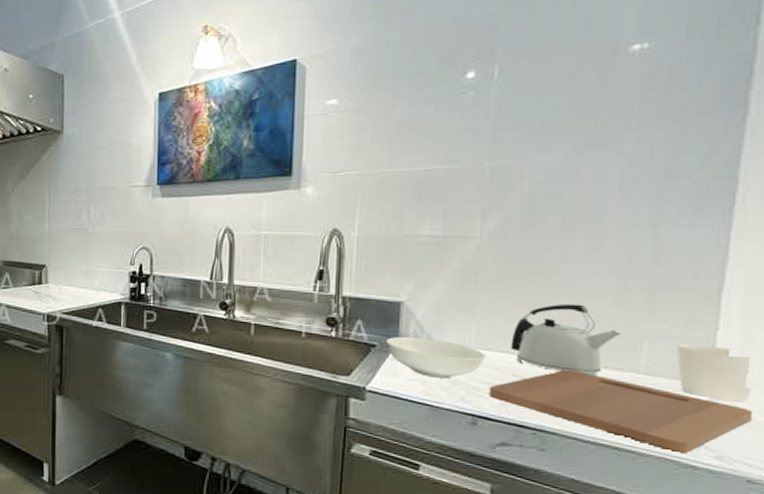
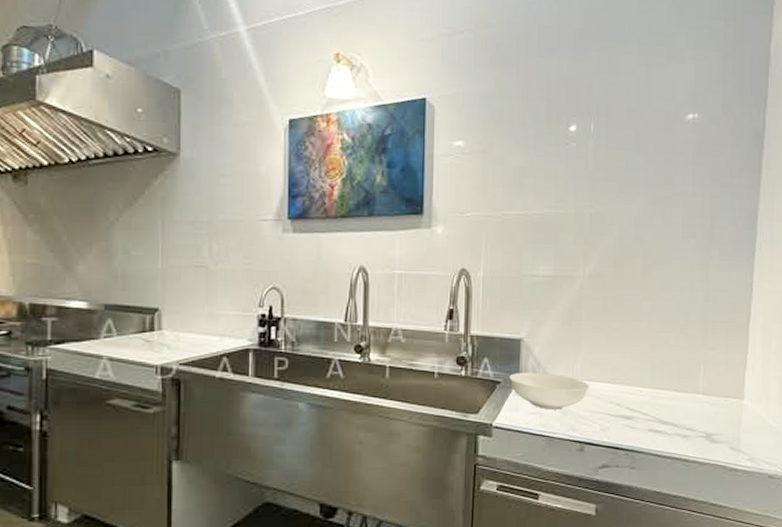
cutting board: present [489,369,753,453] -> none [592,394,771,458]
kettle: present [511,303,621,375] -> none [608,336,686,398]
cup: present [677,343,753,404] -> none [723,366,770,414]

